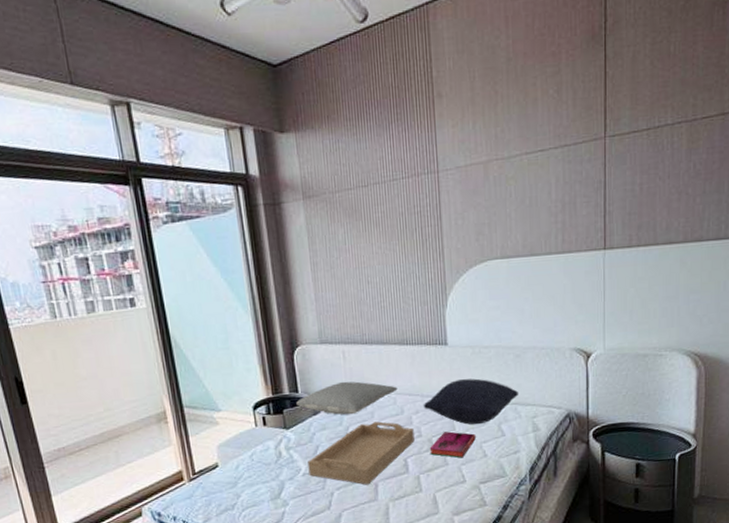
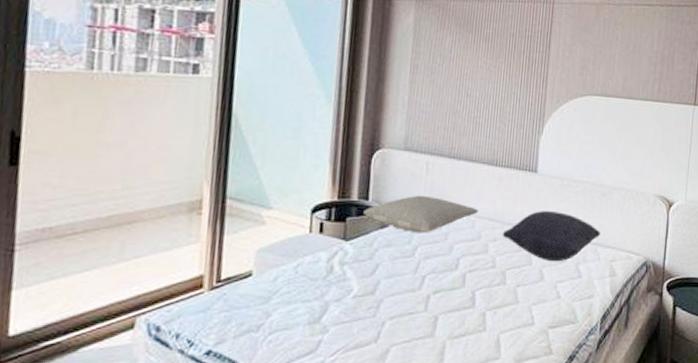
serving tray: present [307,421,415,485] -> none [360,245,488,317]
hardback book: present [429,431,476,458] -> none [501,265,552,297]

